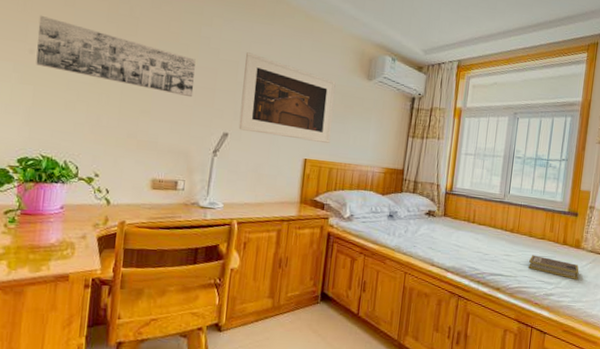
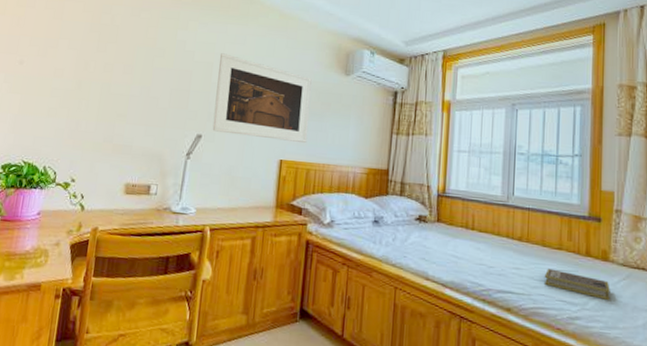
wall art: present [36,15,196,98] -> none [24,28,171,100]

